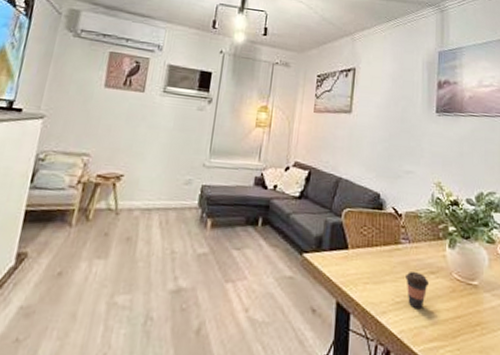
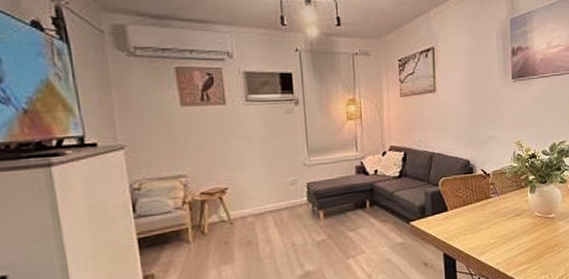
coffee cup: present [404,272,429,310] -> none [496,217,516,245]

